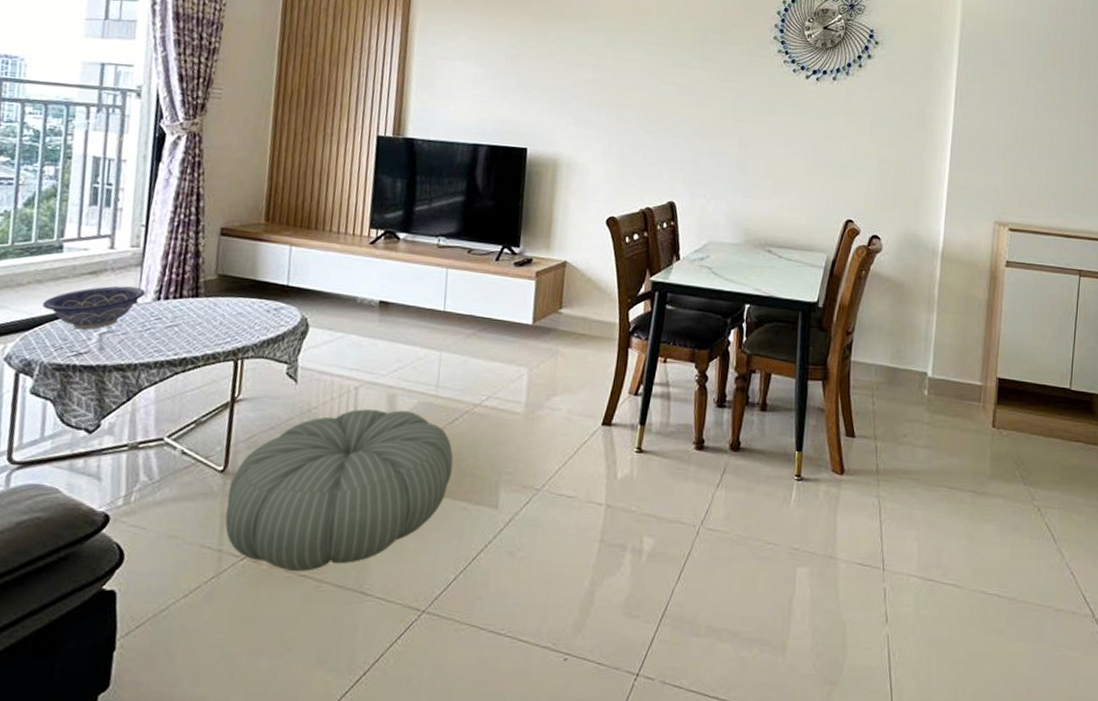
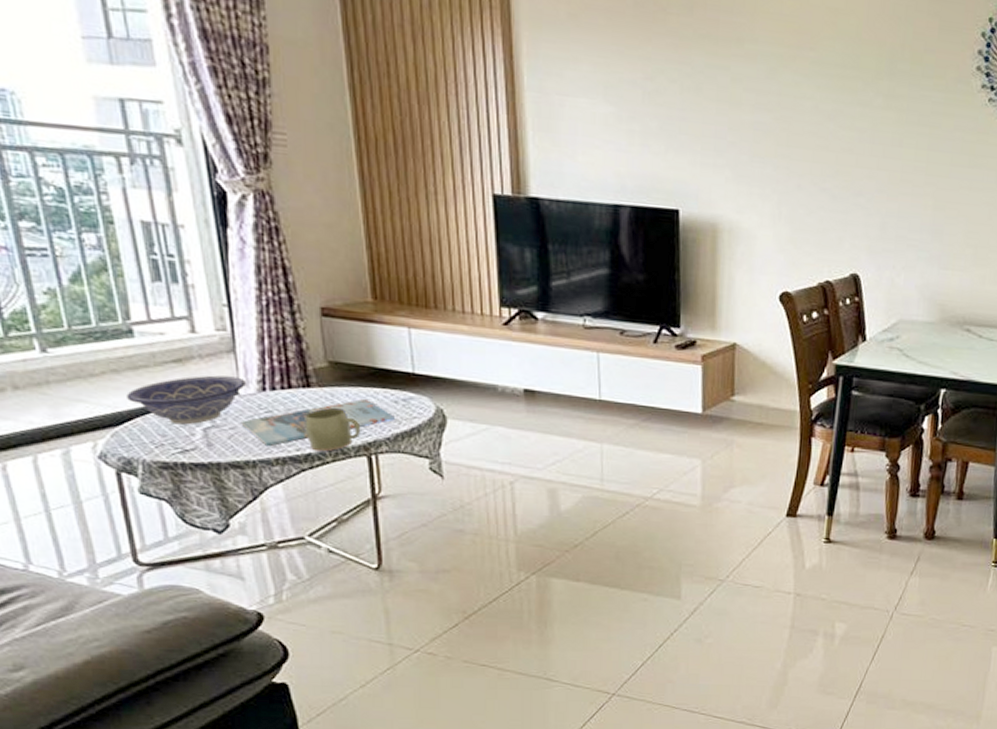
magazine: none [132,307,265,351] -> present [241,398,395,447]
mug: none [185,315,234,356] -> present [304,407,361,452]
pouf: present [225,409,454,572] -> none [388,504,628,662]

